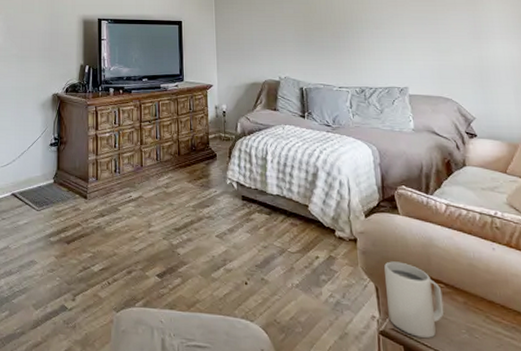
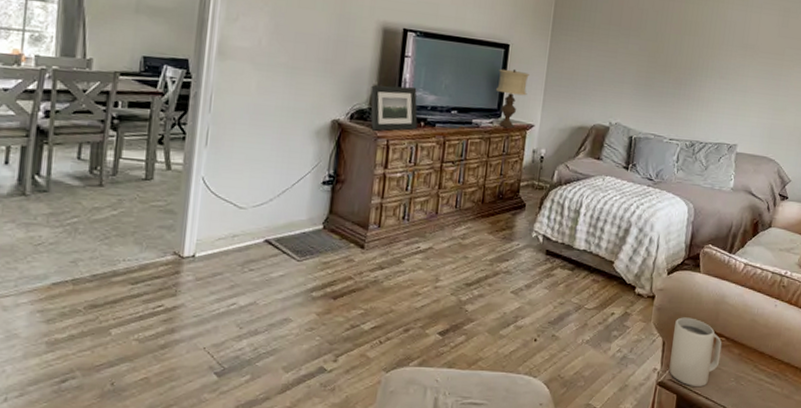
picture frame: none [79,62,117,100] -> present [370,85,418,131]
table lamp: none [175,40,203,89] -> present [495,68,530,129]

